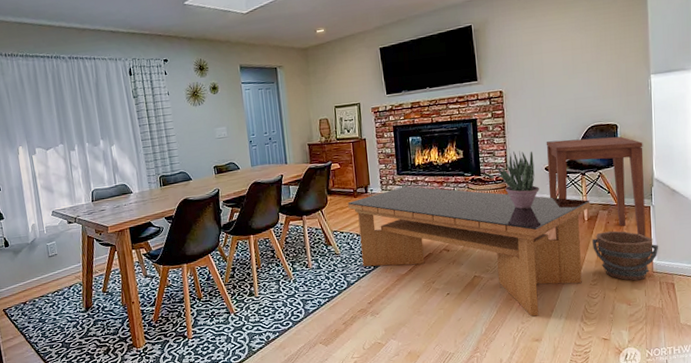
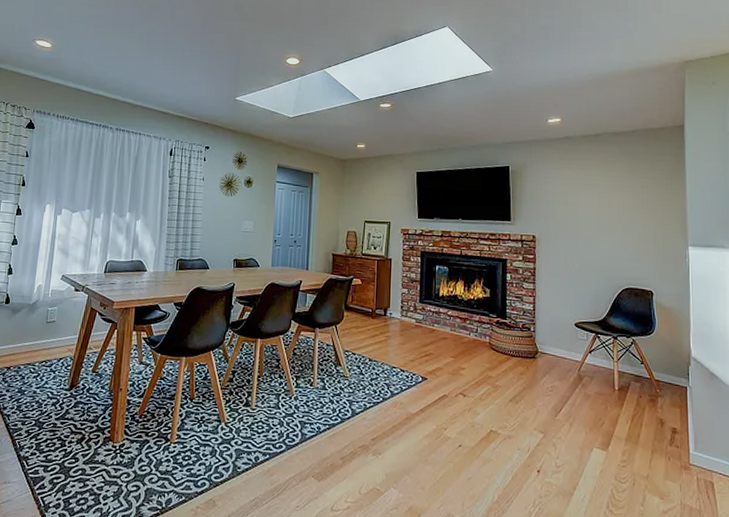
coffee table: present [347,186,591,317] -> none [364,316,622,492]
potted plant: present [497,151,539,210] -> none [524,300,567,365]
side table: present [546,136,646,236] -> none [577,296,682,420]
bucket: present [592,230,659,281] -> none [623,406,696,472]

